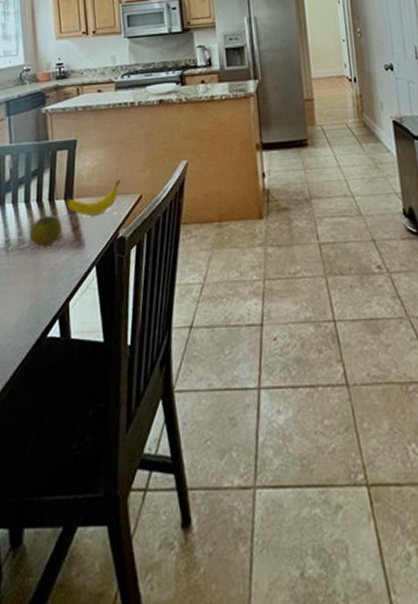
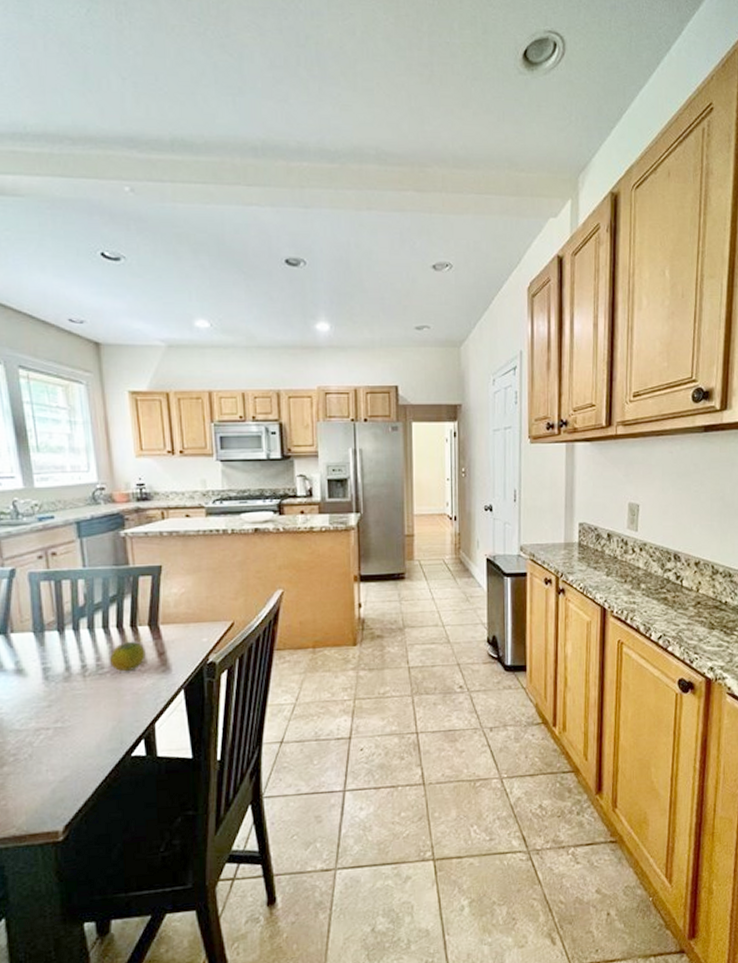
banana: present [66,179,121,216] -> none [150,607,211,642]

